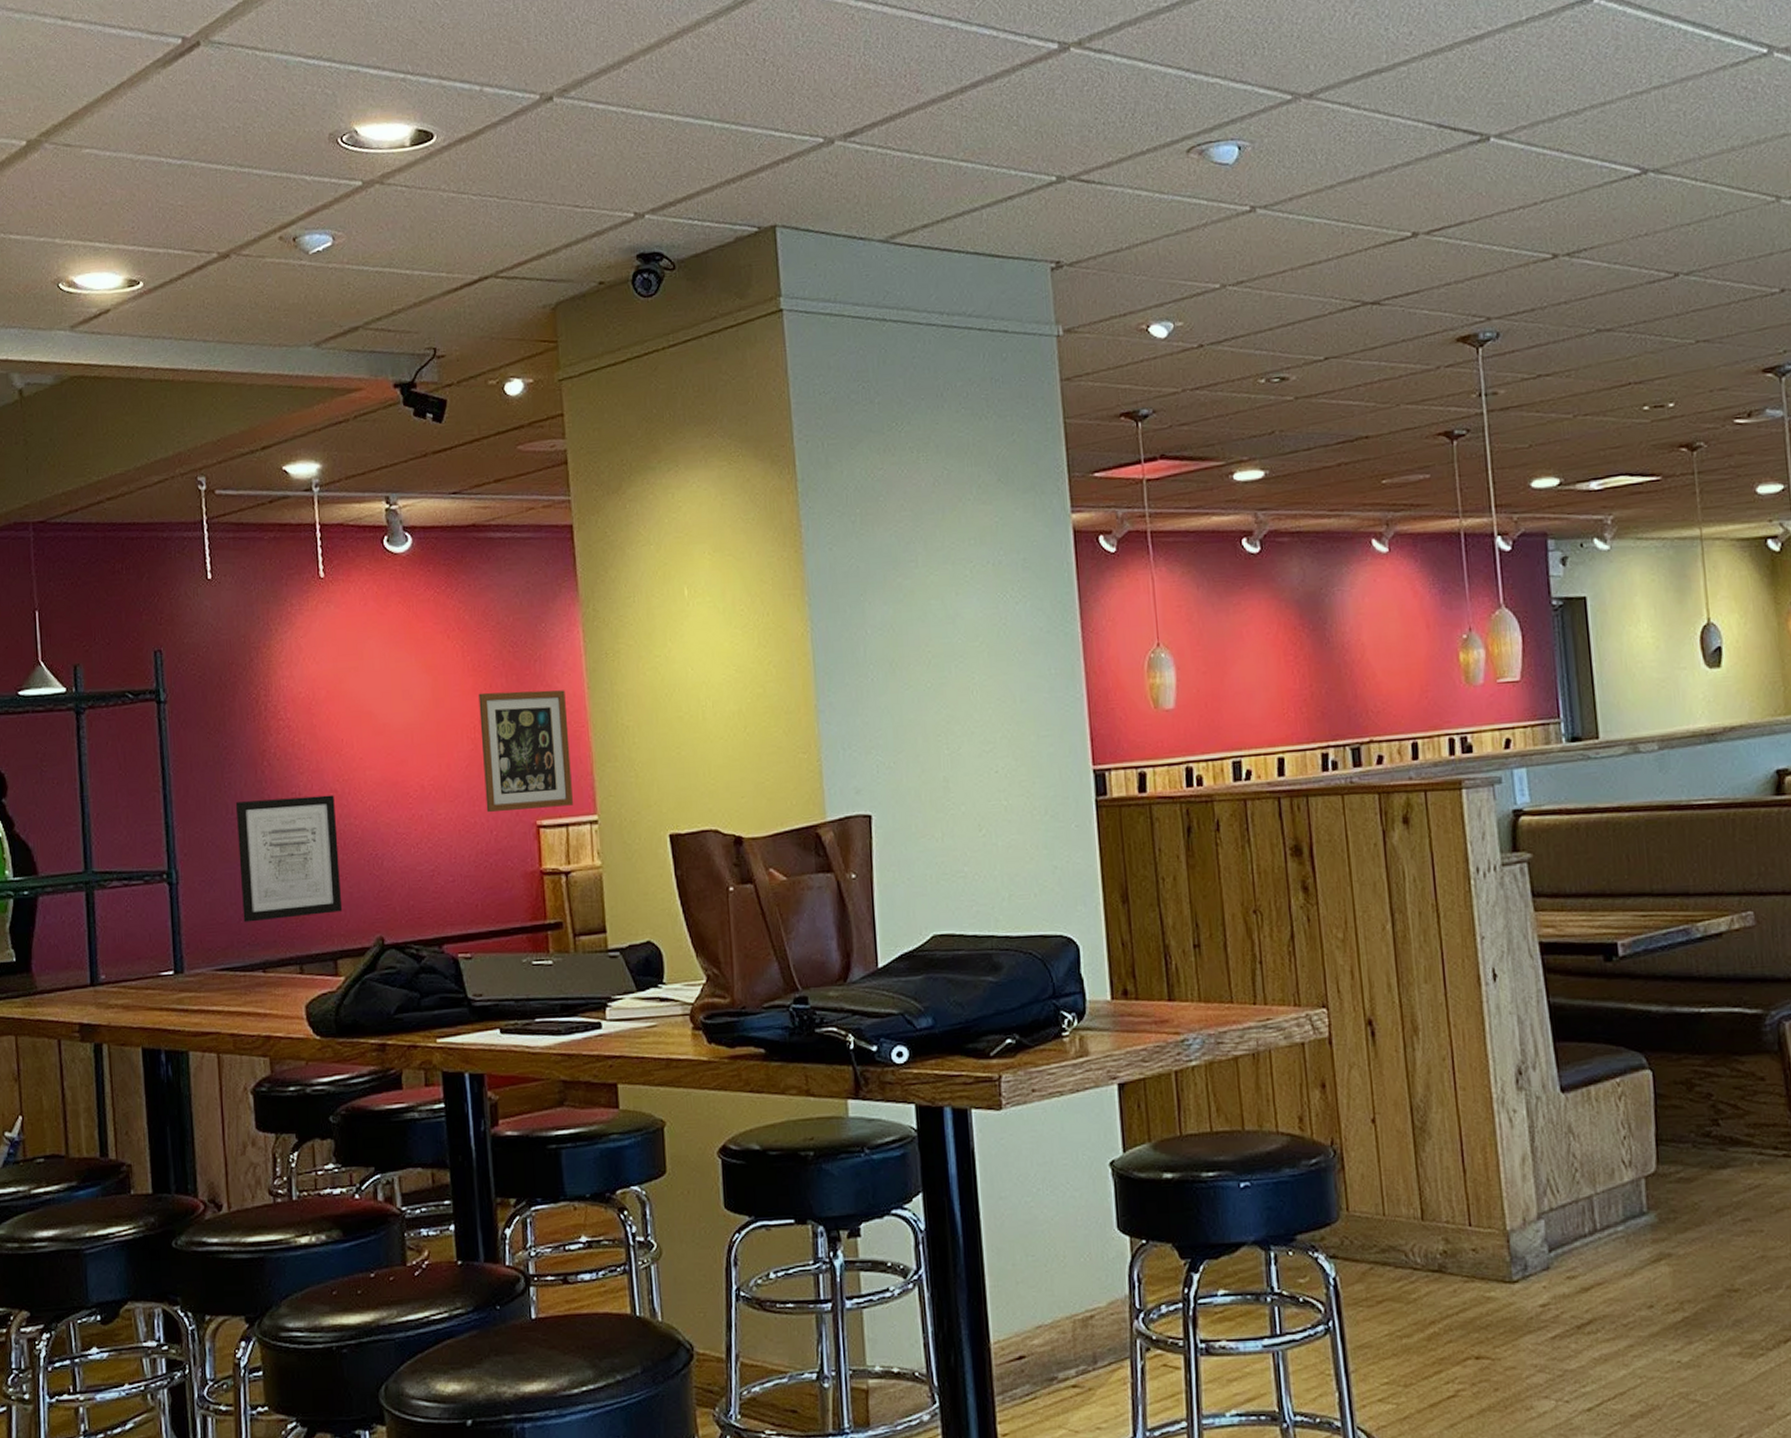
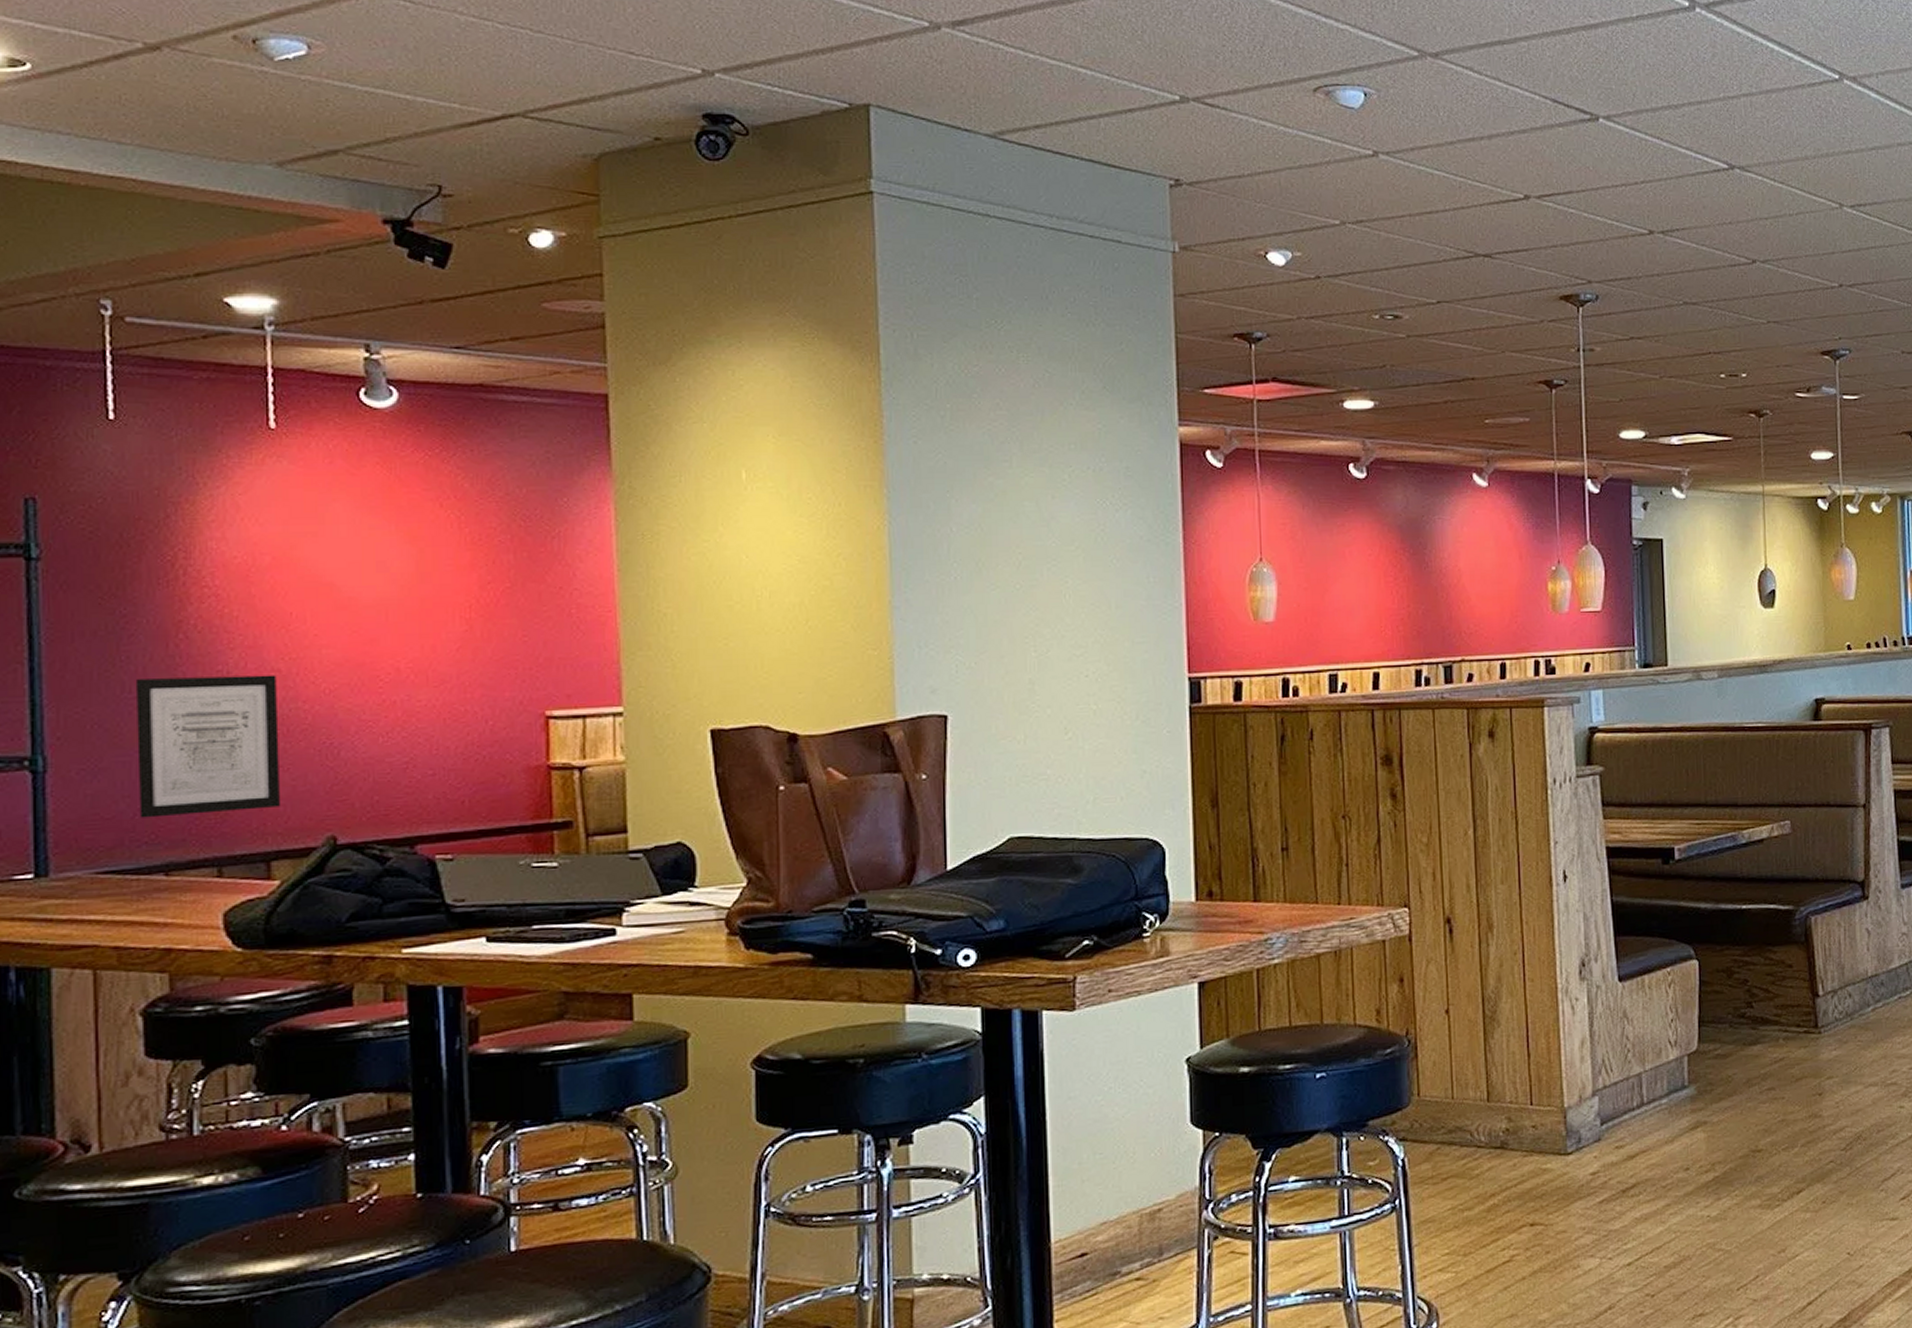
wall art: present [478,690,573,813] -> none [477,569,593,701]

